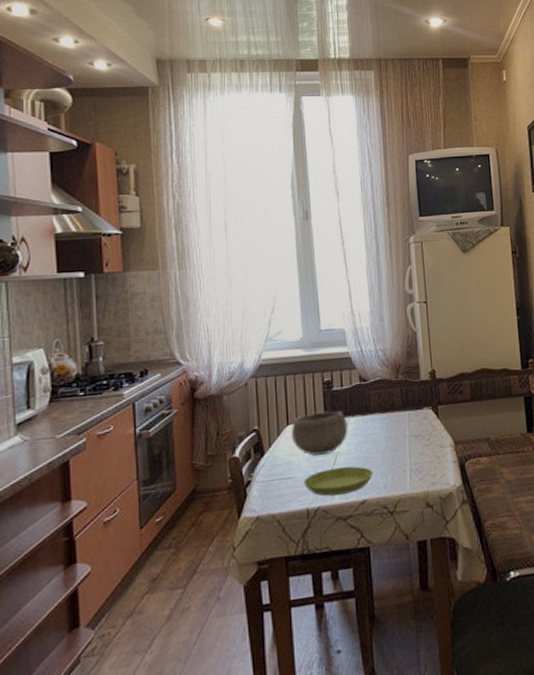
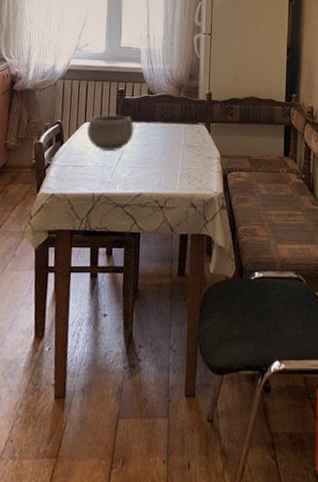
saucer: present [303,466,374,497] -> none [92,163,151,186]

